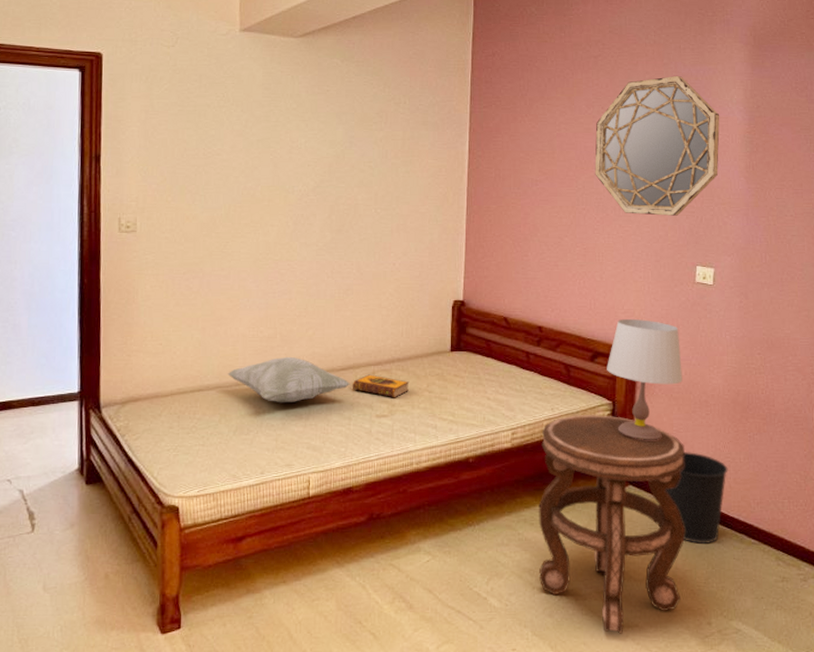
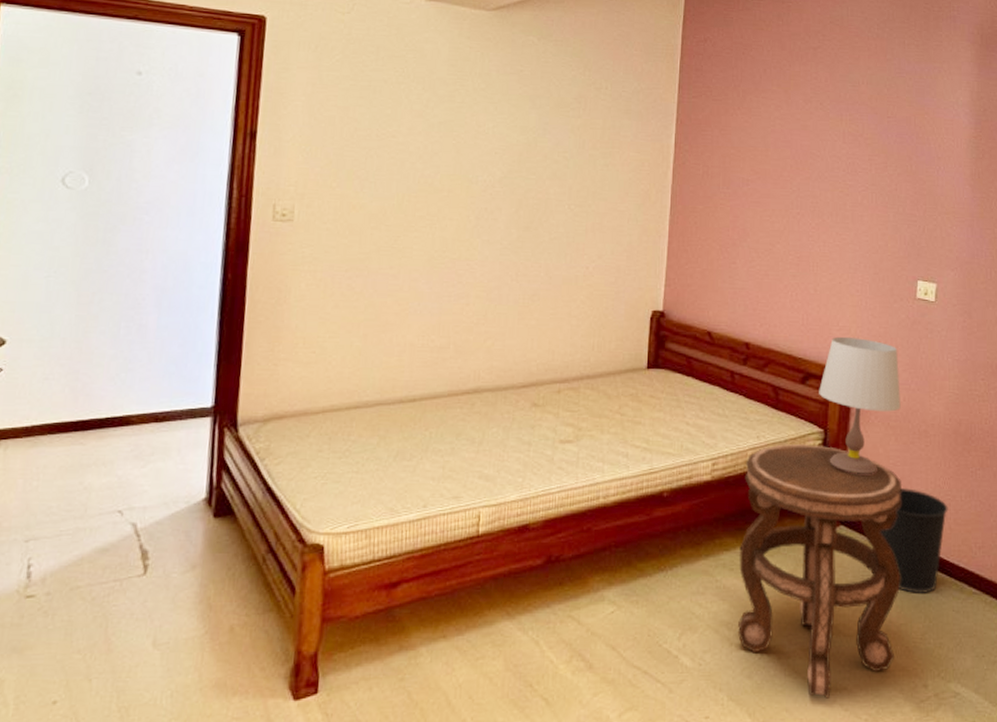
decorative pillow: present [228,356,350,403] -> none [390,370,532,425]
hardback book: present [353,374,410,398] -> none [534,393,600,421]
home mirror: present [595,76,720,216] -> none [811,73,945,225]

